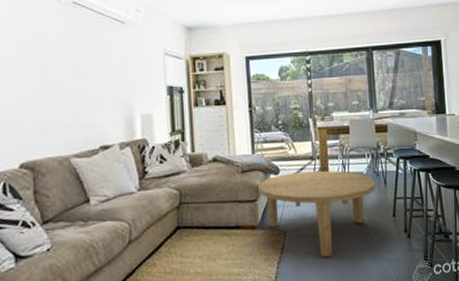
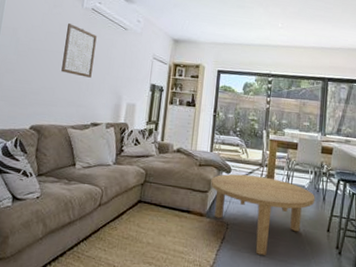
wall art: none [44,25,89,91] -> present [61,23,97,78]

